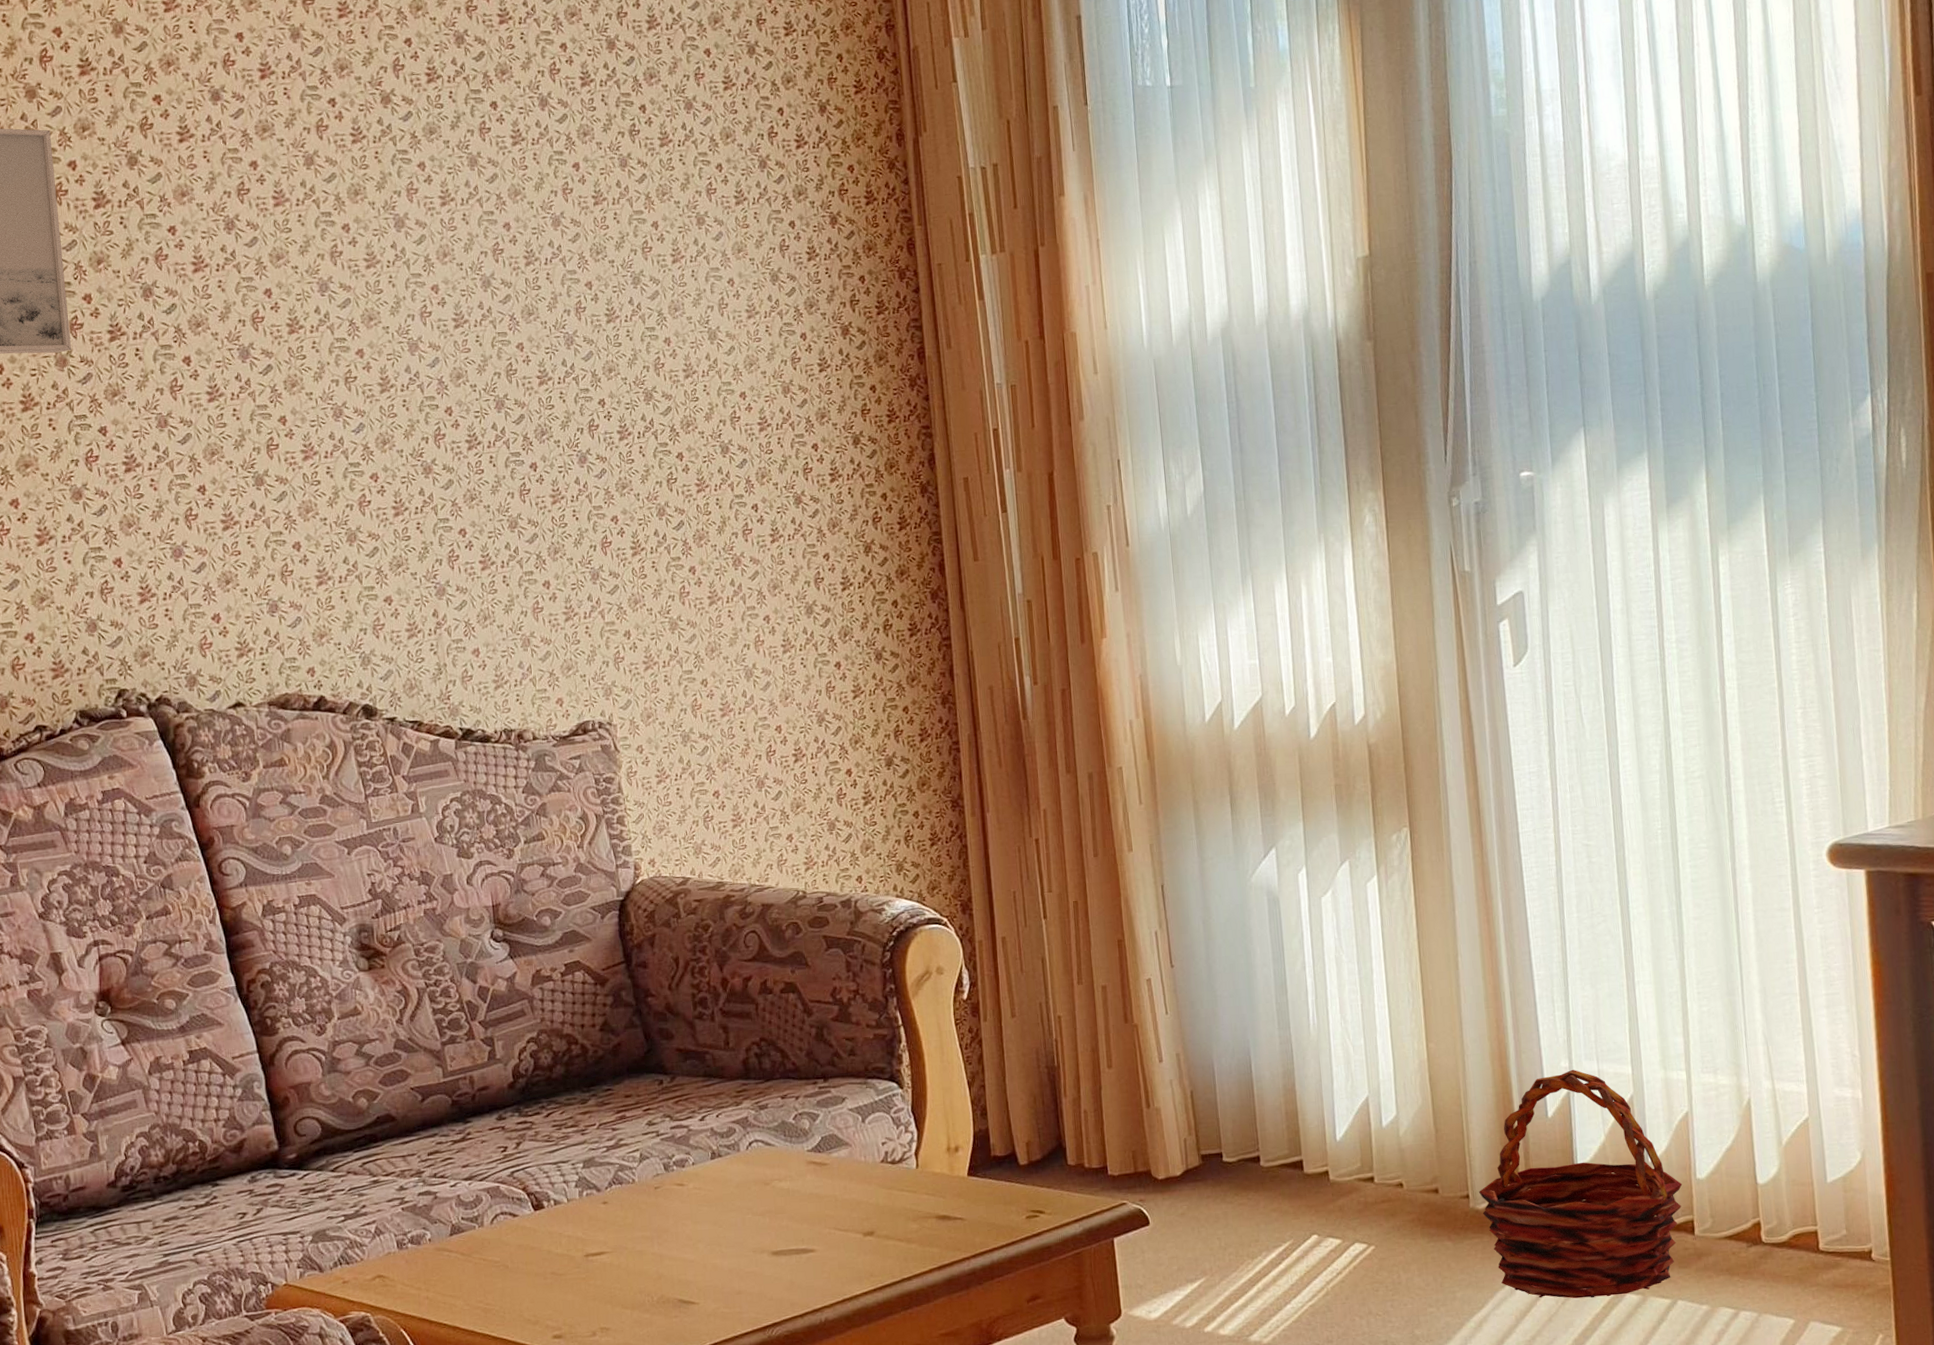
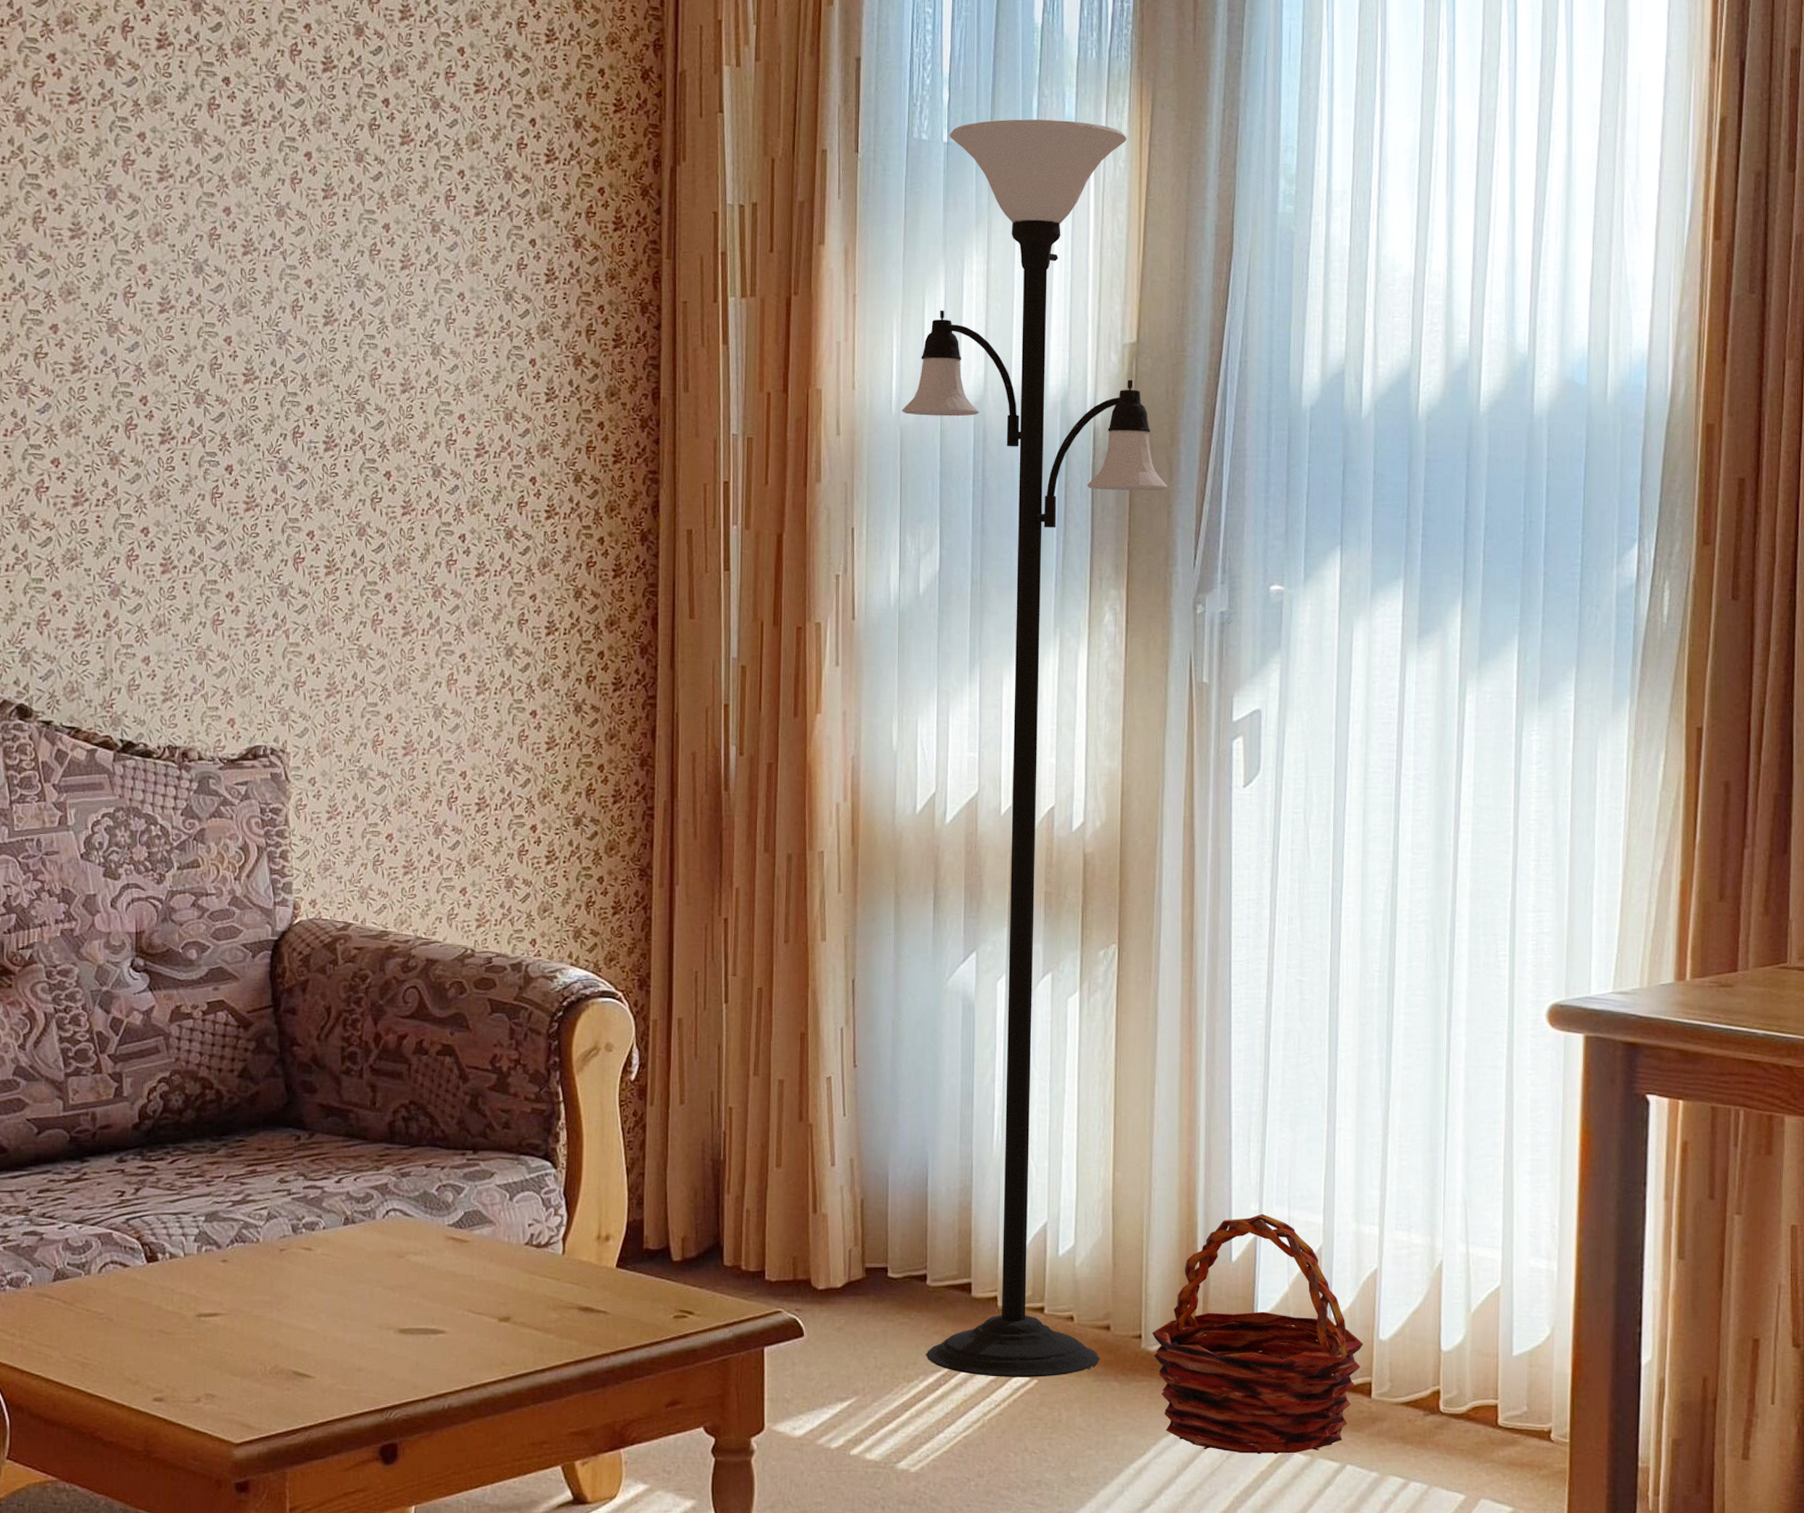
floor lamp: none [1153,52,1432,1247] -> present [901,119,1168,1377]

